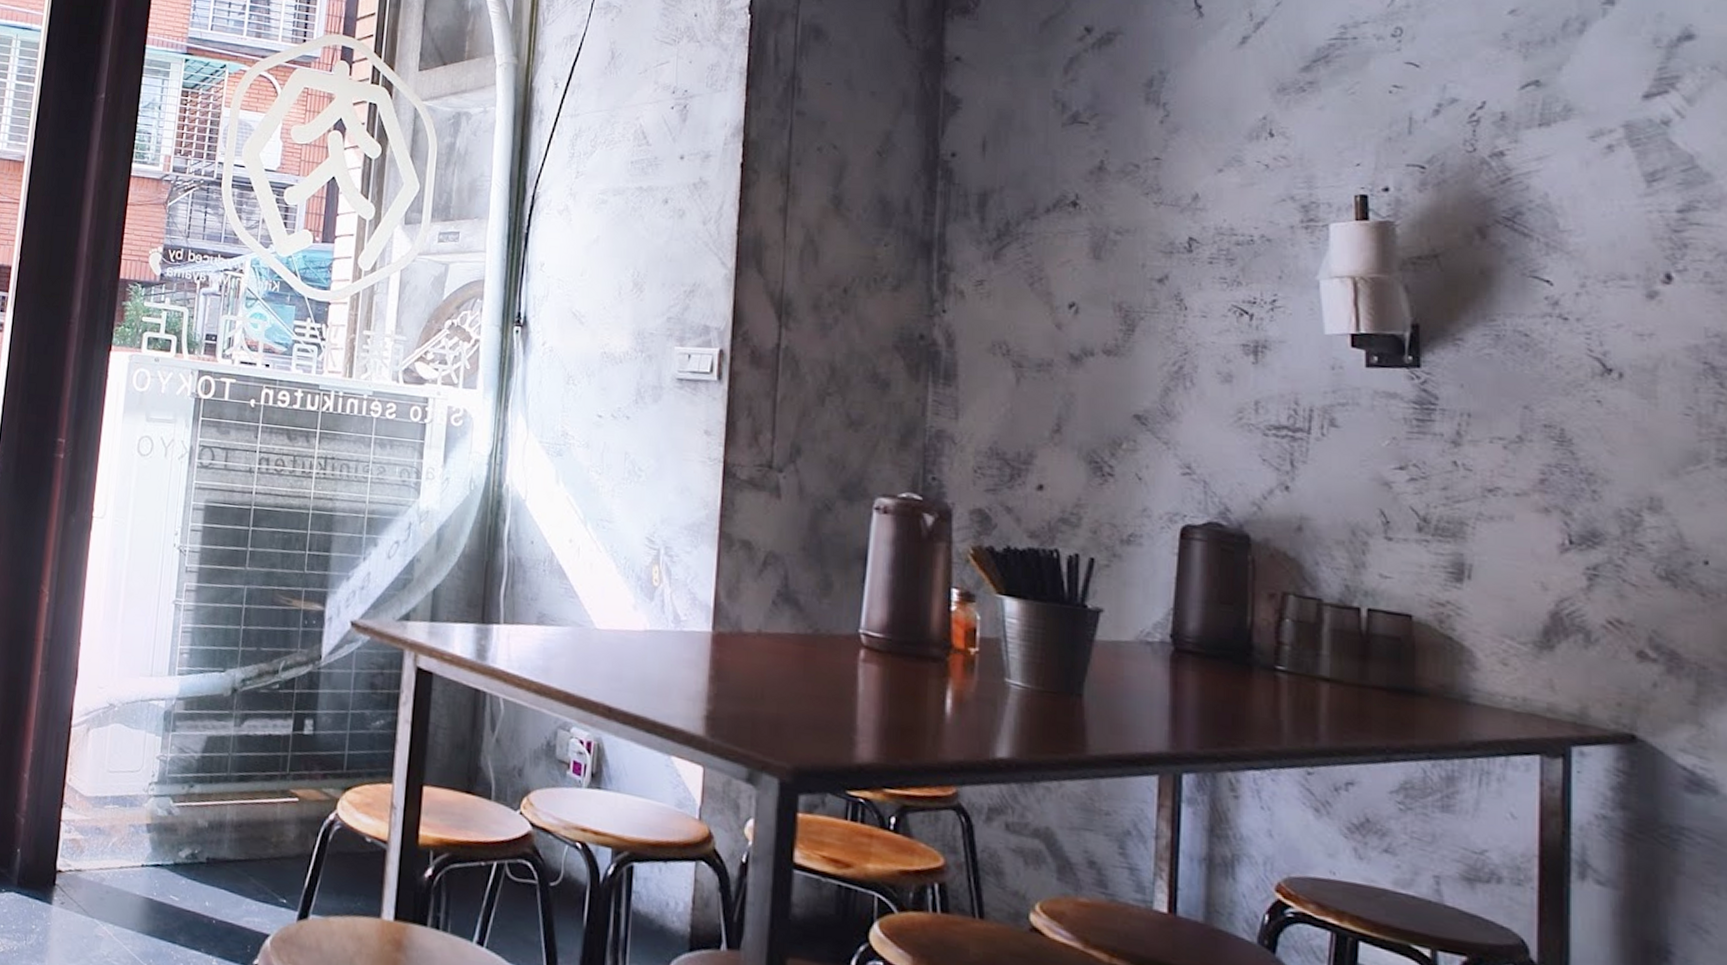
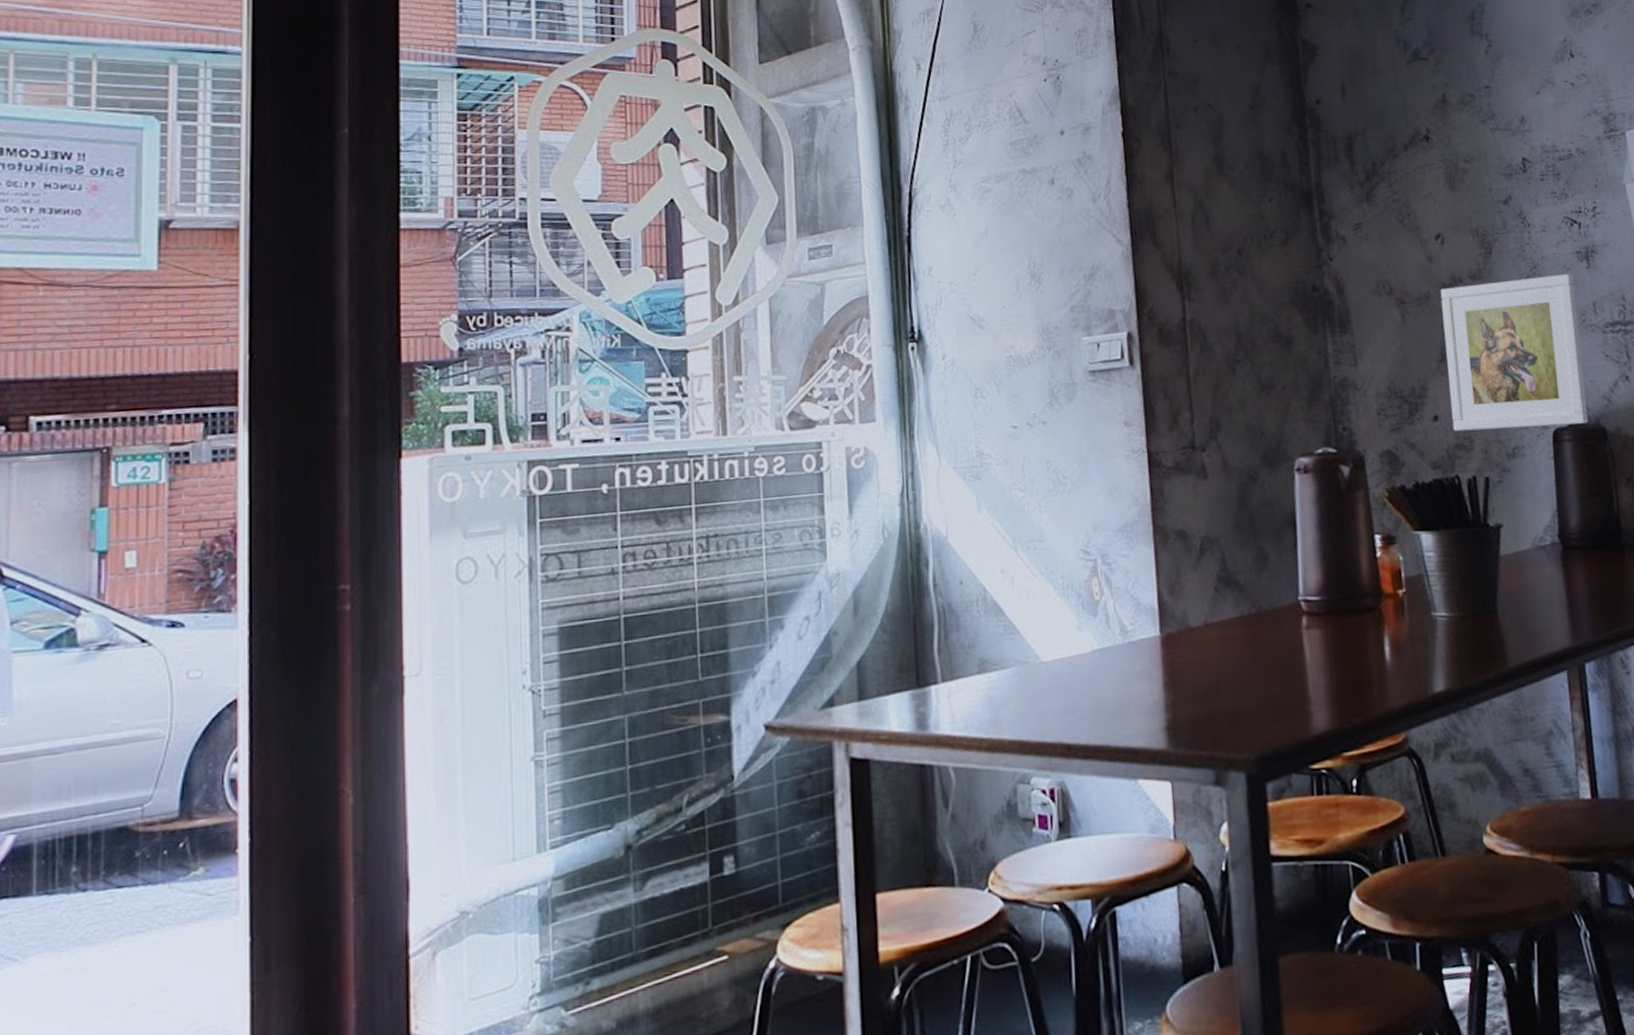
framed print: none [1059,358,1234,527] -> present [1440,273,1589,432]

